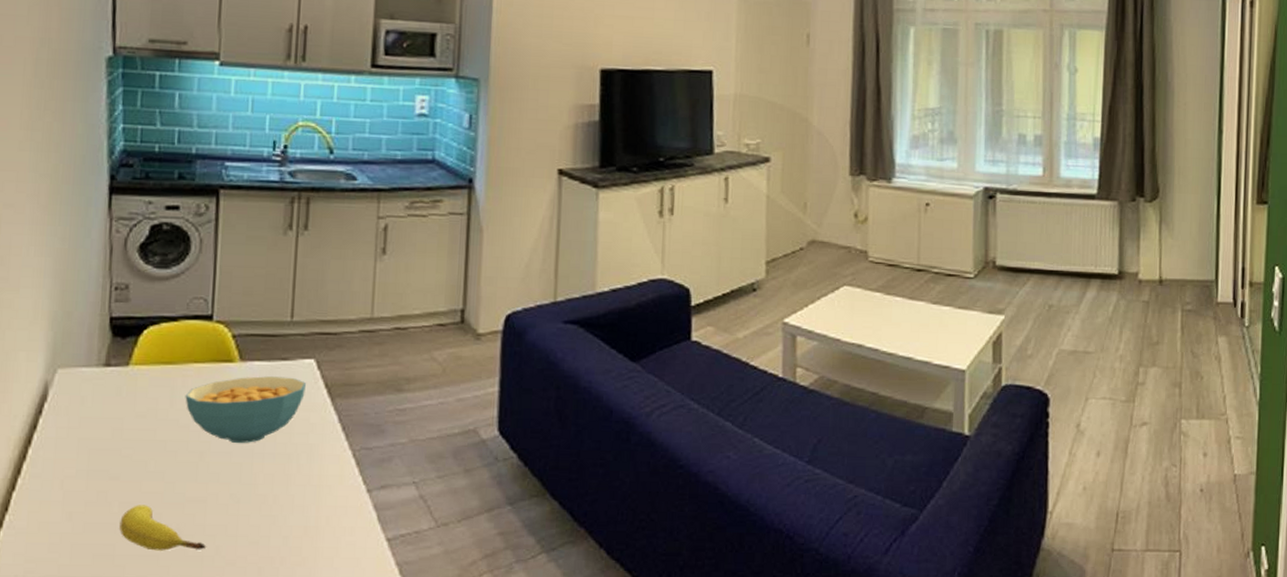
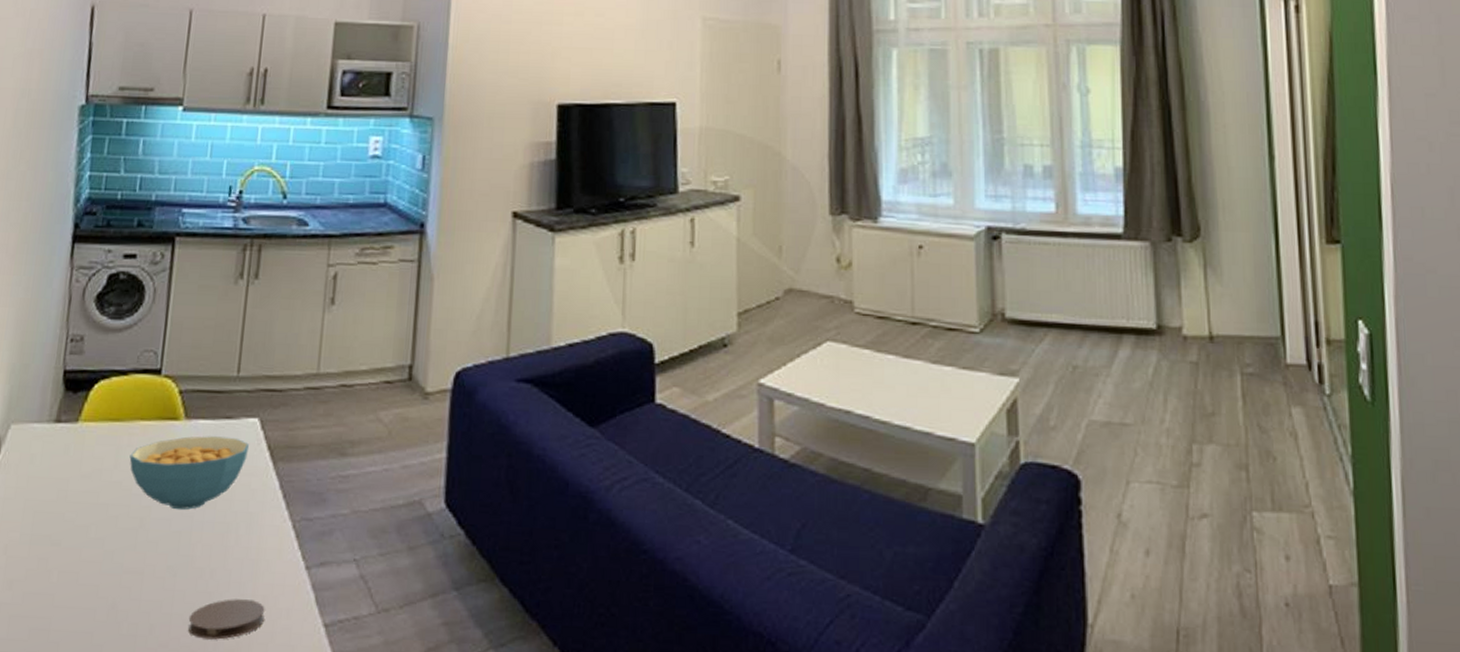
fruit: present [119,505,207,551] -> none [57,574,141,629]
coaster: none [254,520,329,556] -> present [188,599,265,640]

